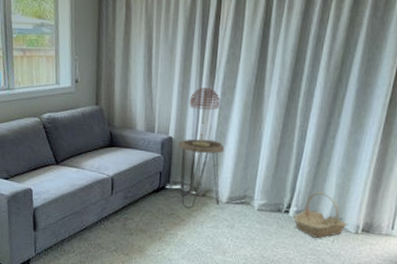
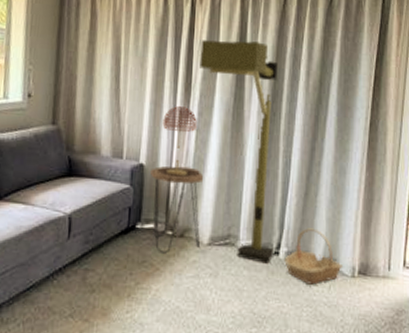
floor lamp: none [224,25,300,220] -> present [199,39,278,264]

